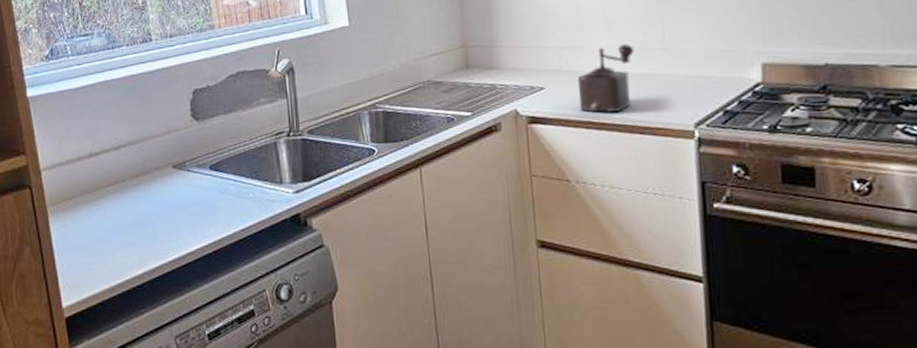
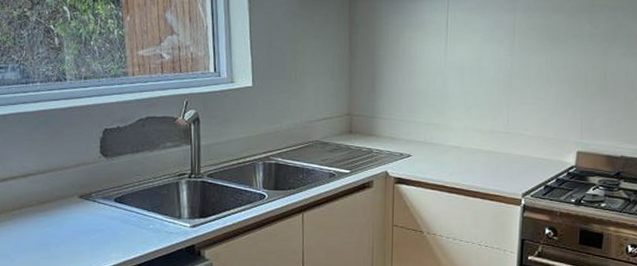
pepper mill: present [578,44,634,113] -> none [437,126,485,179]

